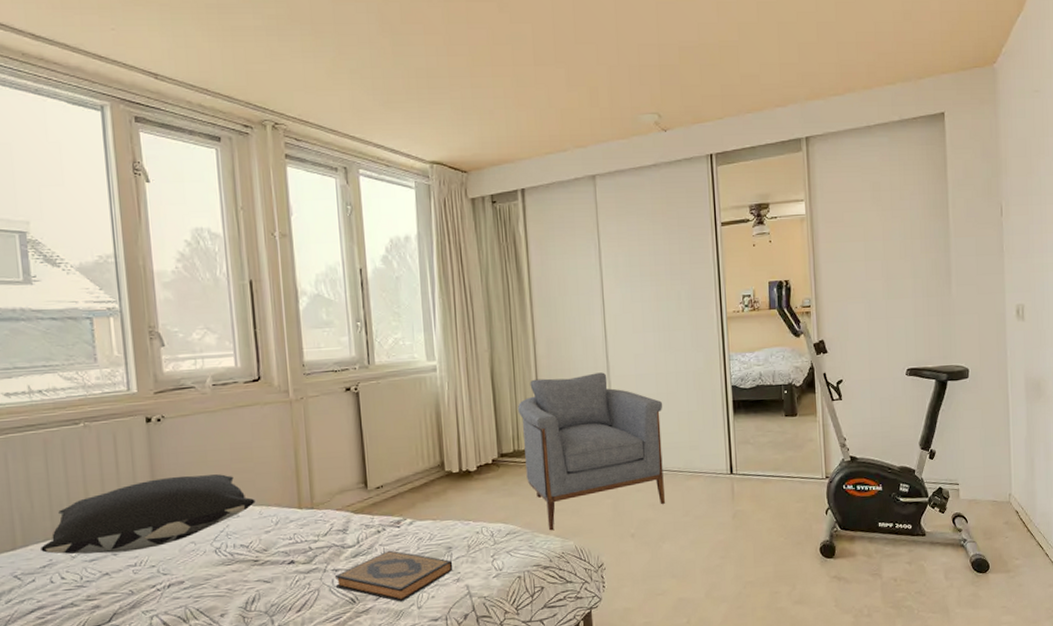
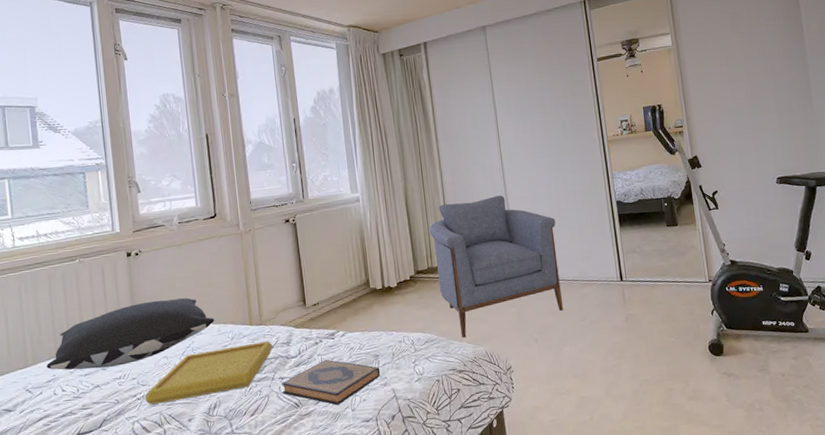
serving tray: none [166,527,327,597] -> present [145,341,274,405]

